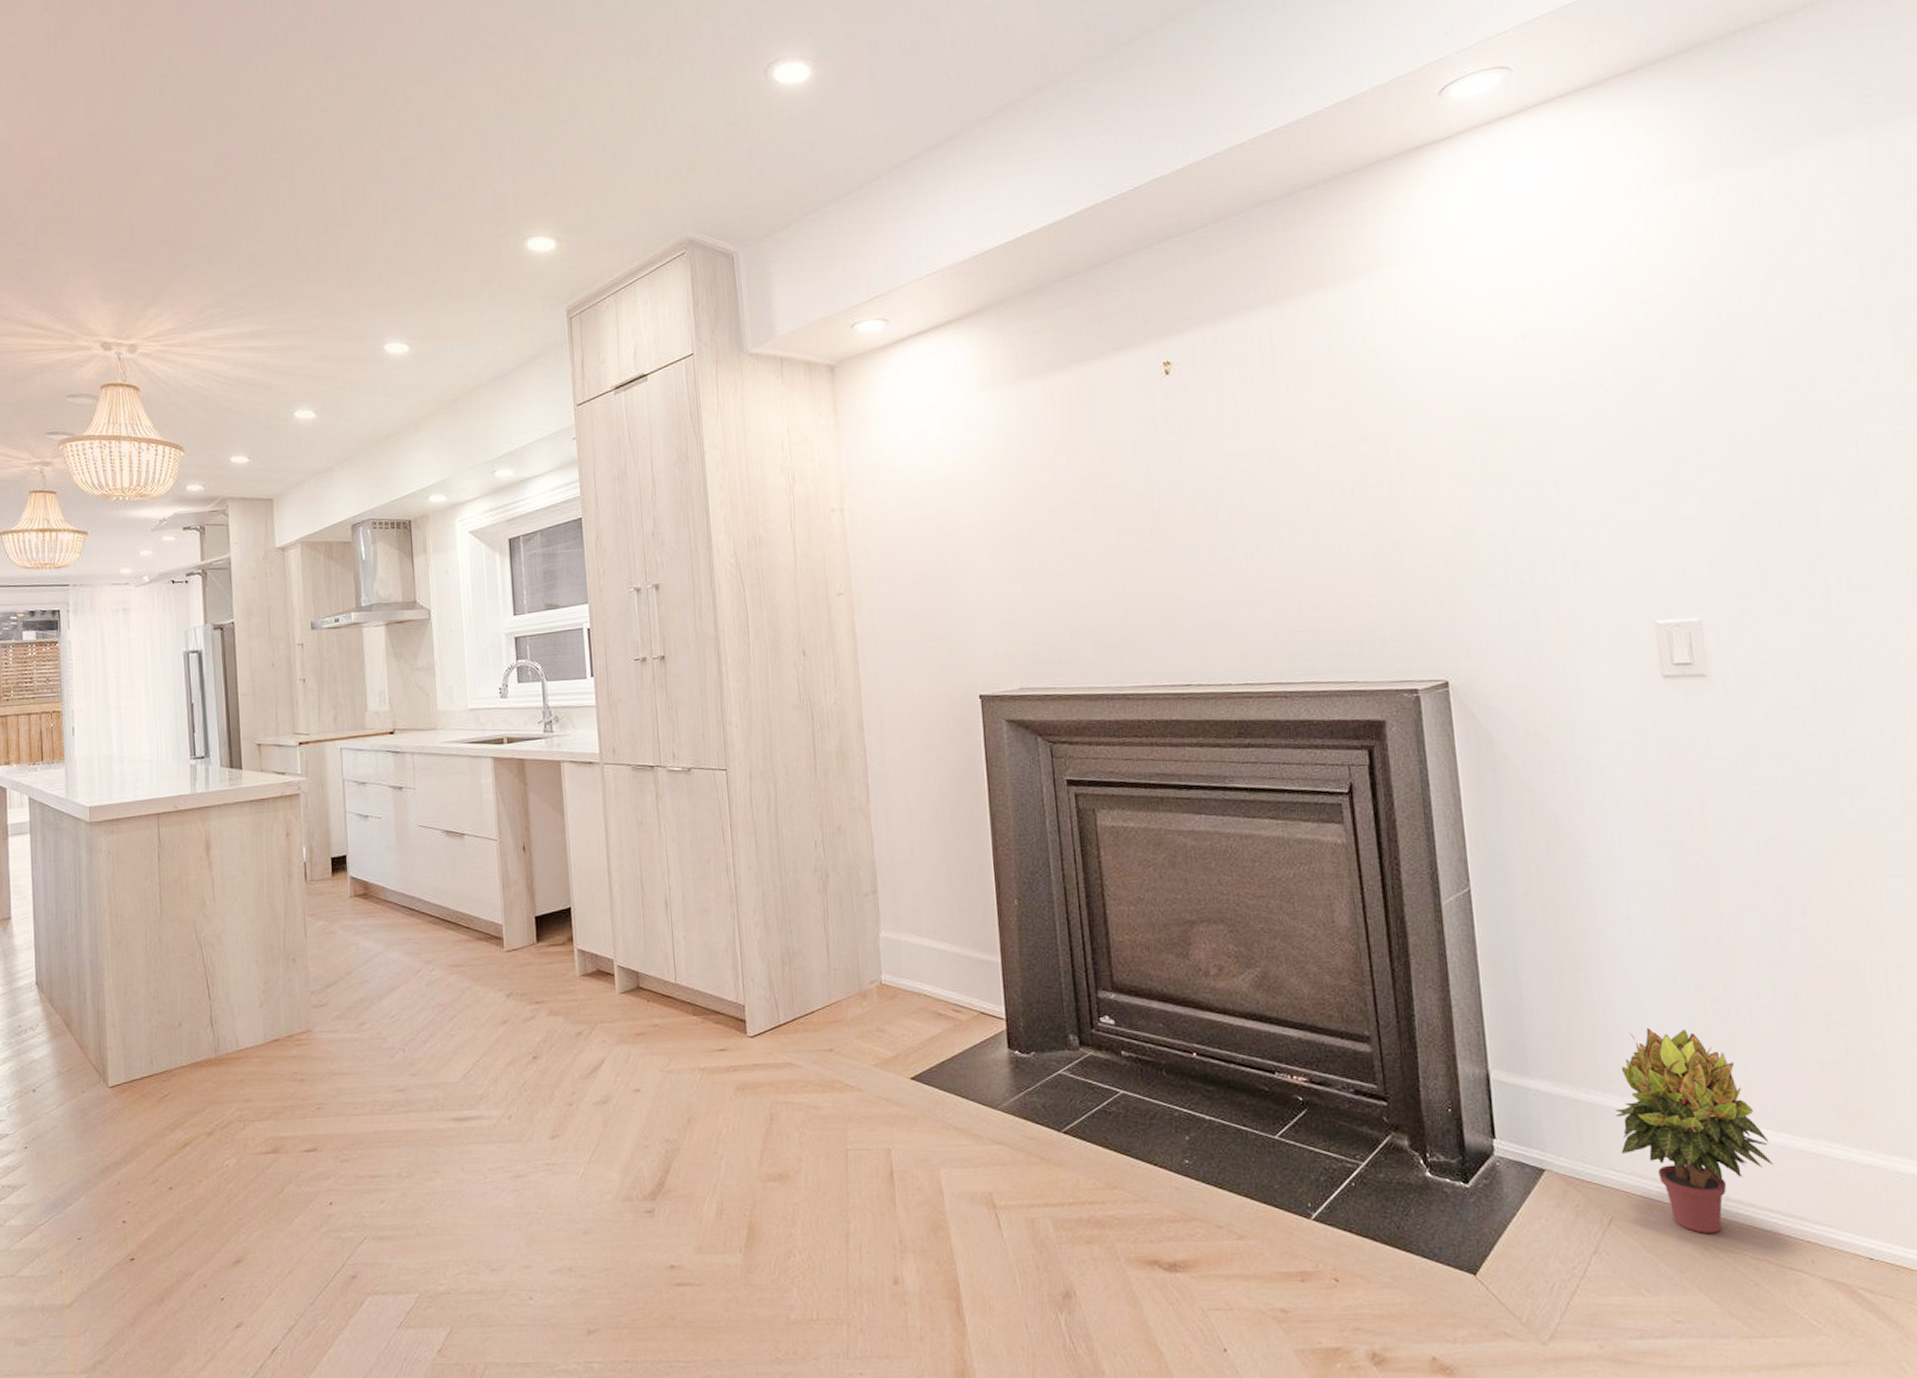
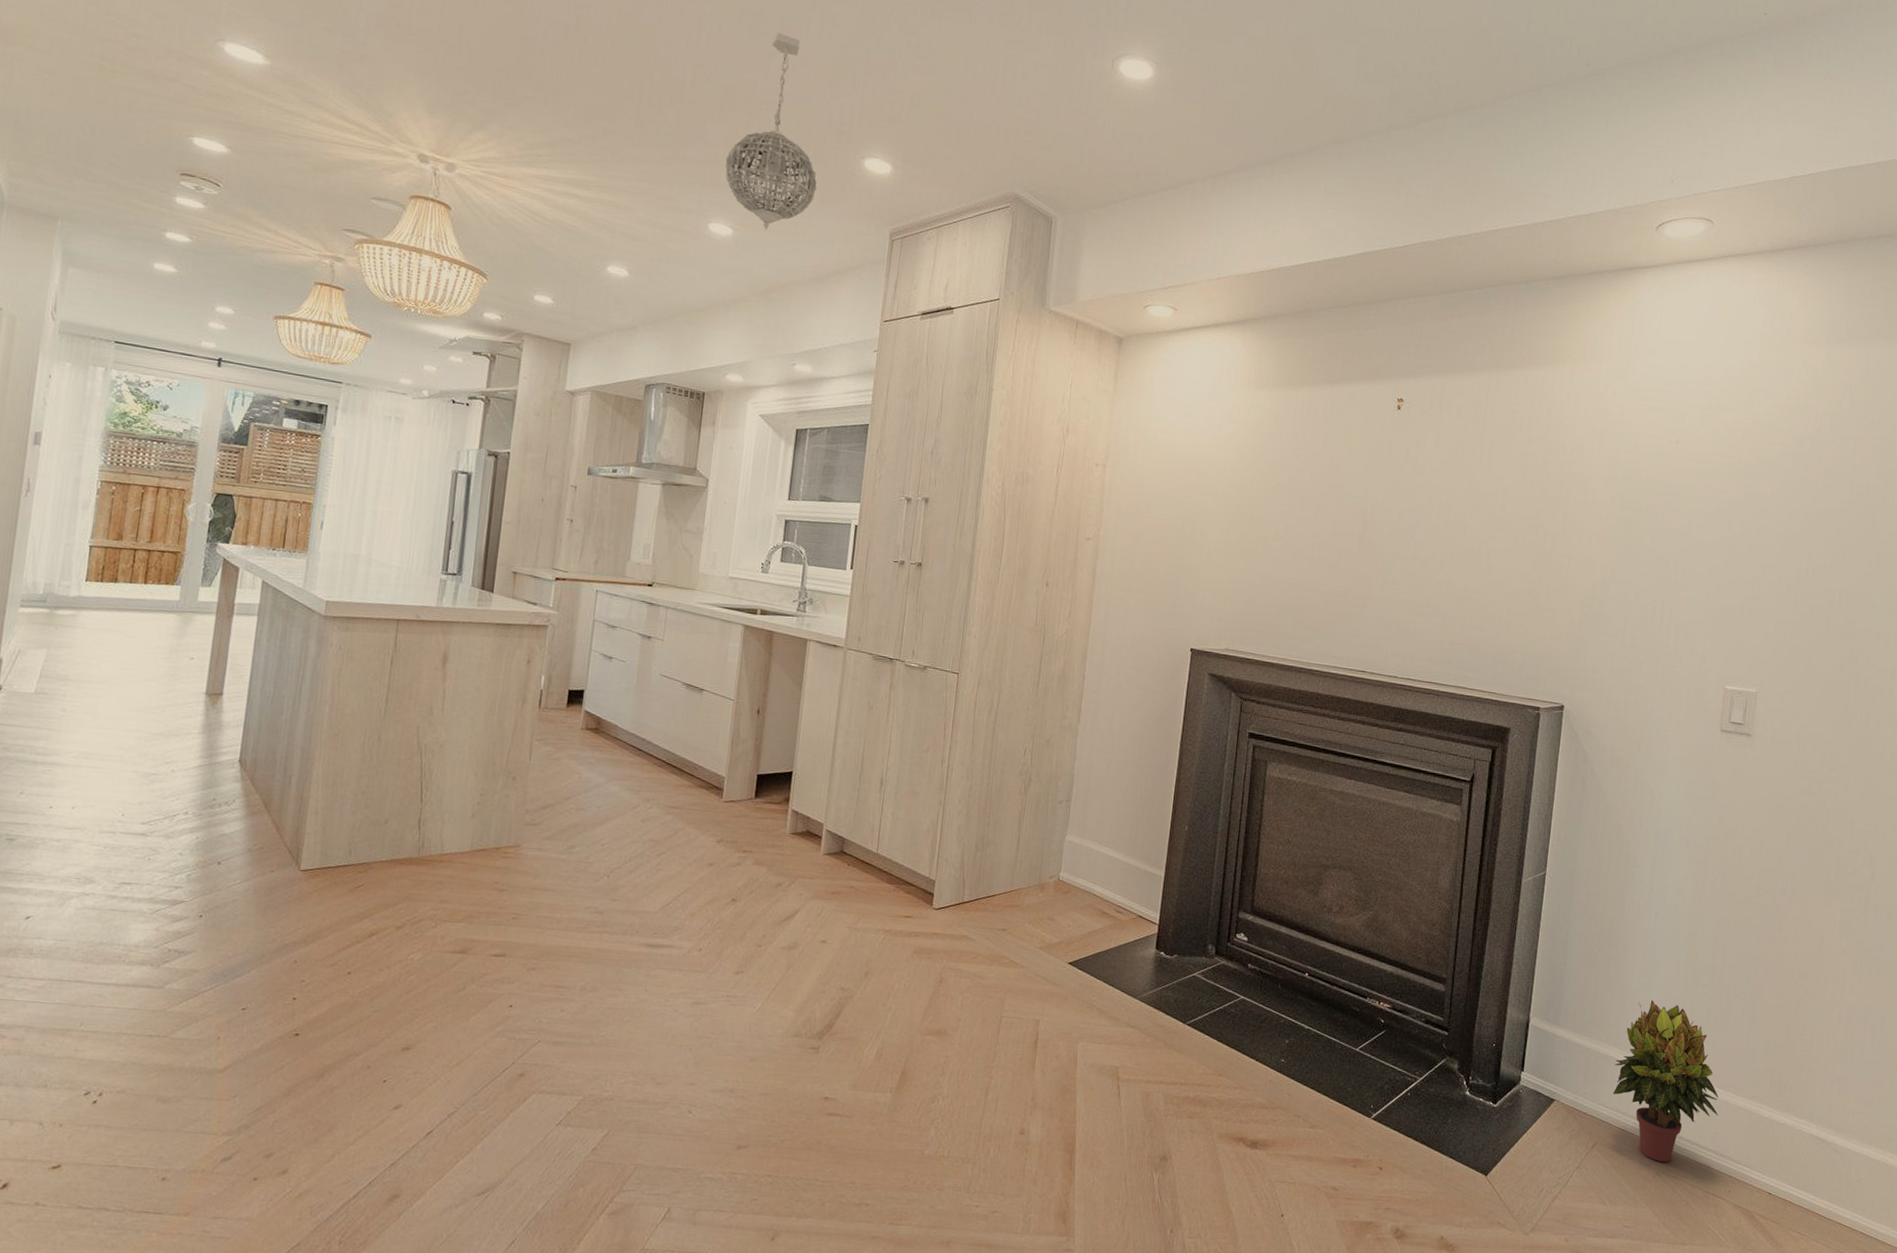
pendant light: none [389,133,484,339] -> present [725,32,817,231]

